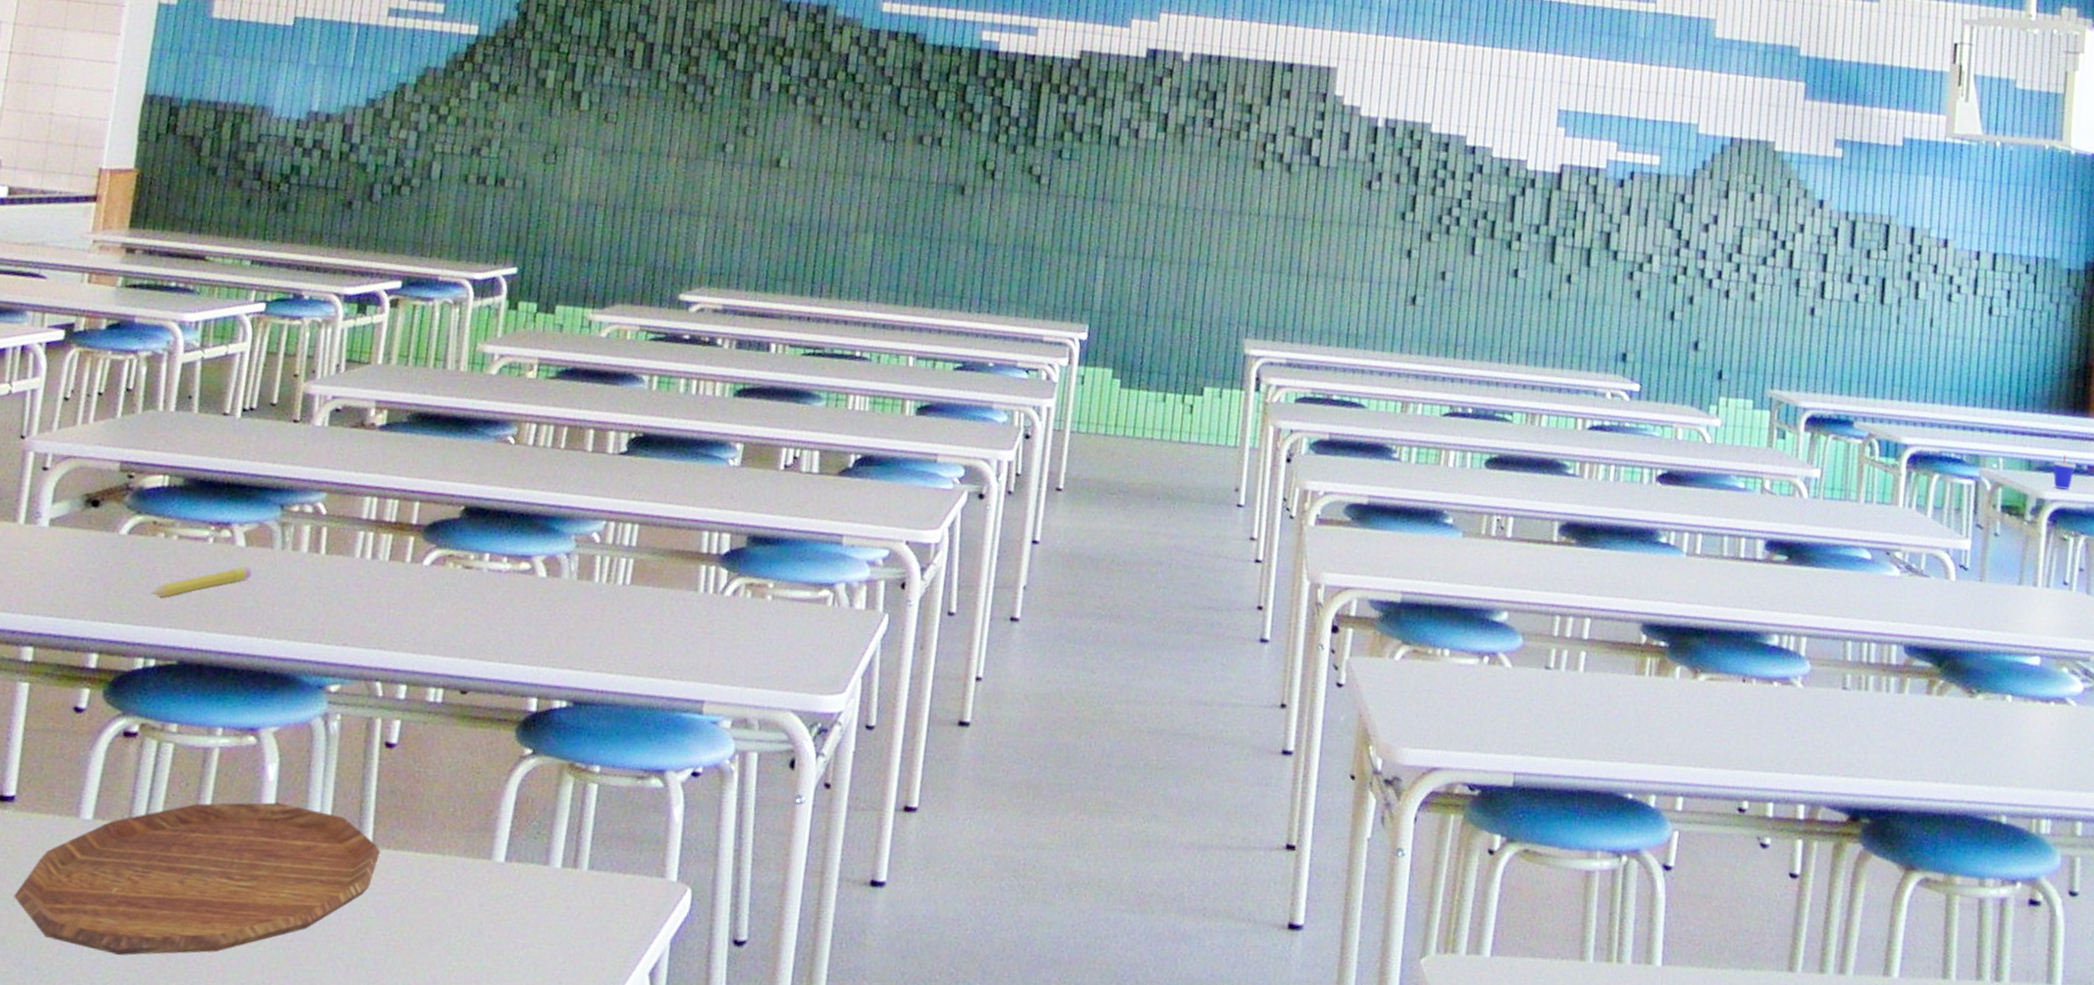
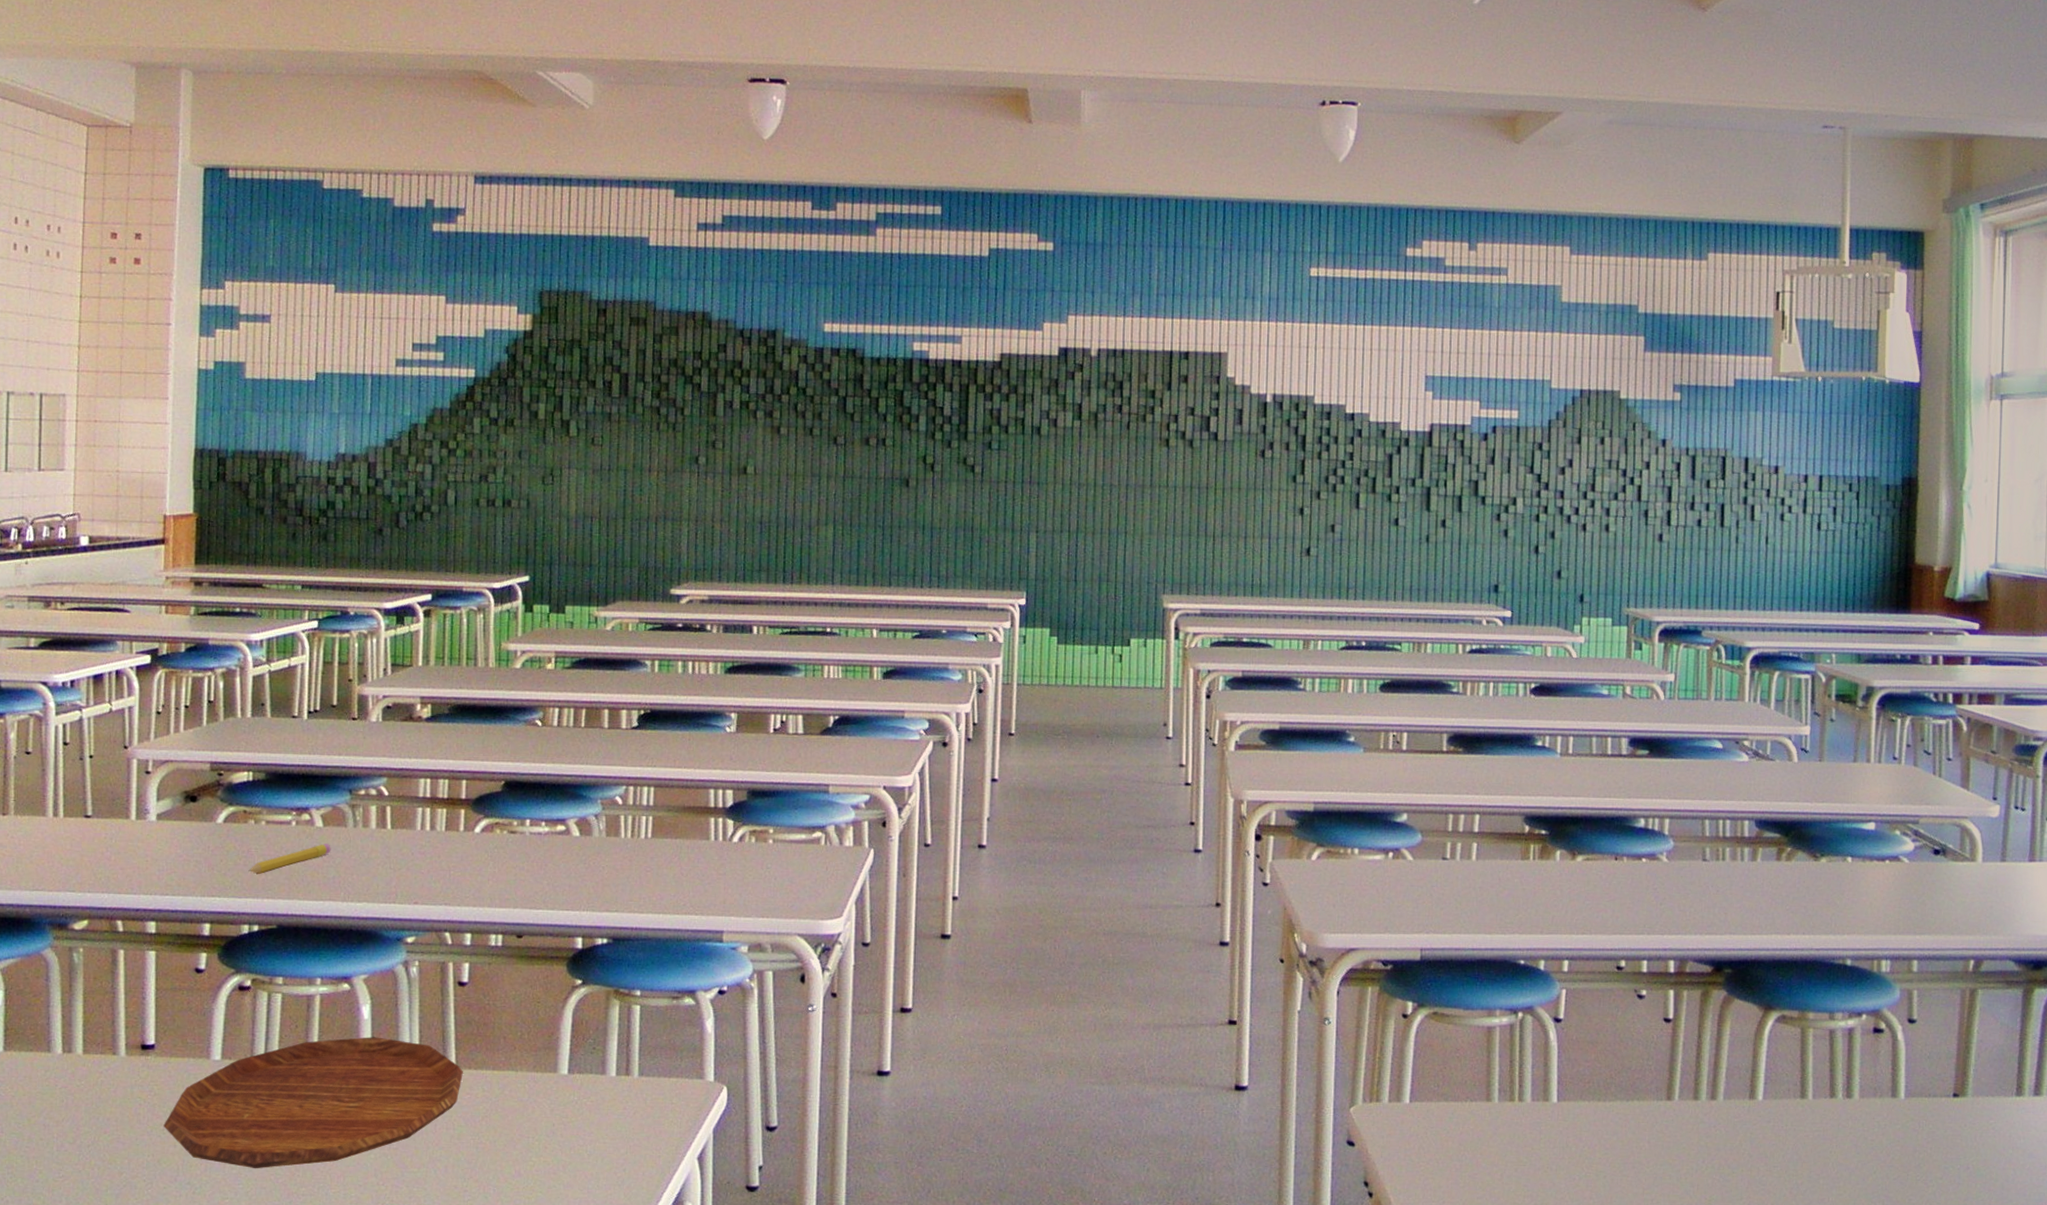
beverage cup: present [2053,455,2075,490] -> none [1880,647,1900,677]

